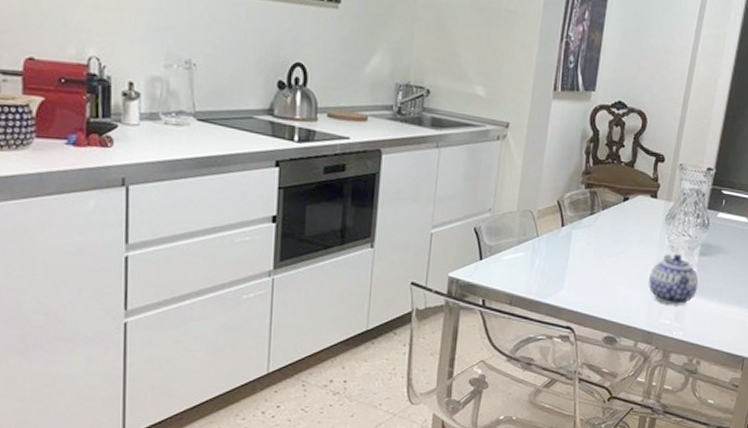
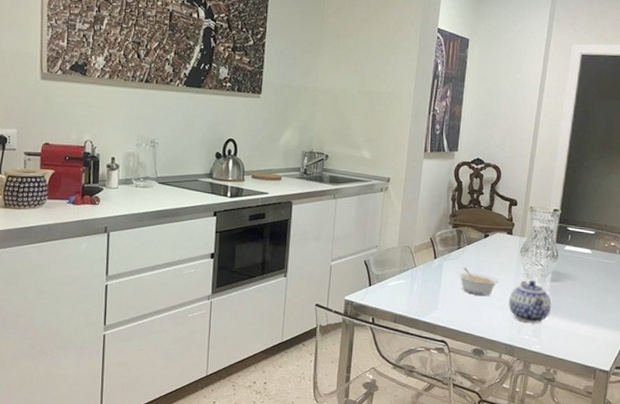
legume: none [590,237,638,272] -> present [458,267,499,296]

